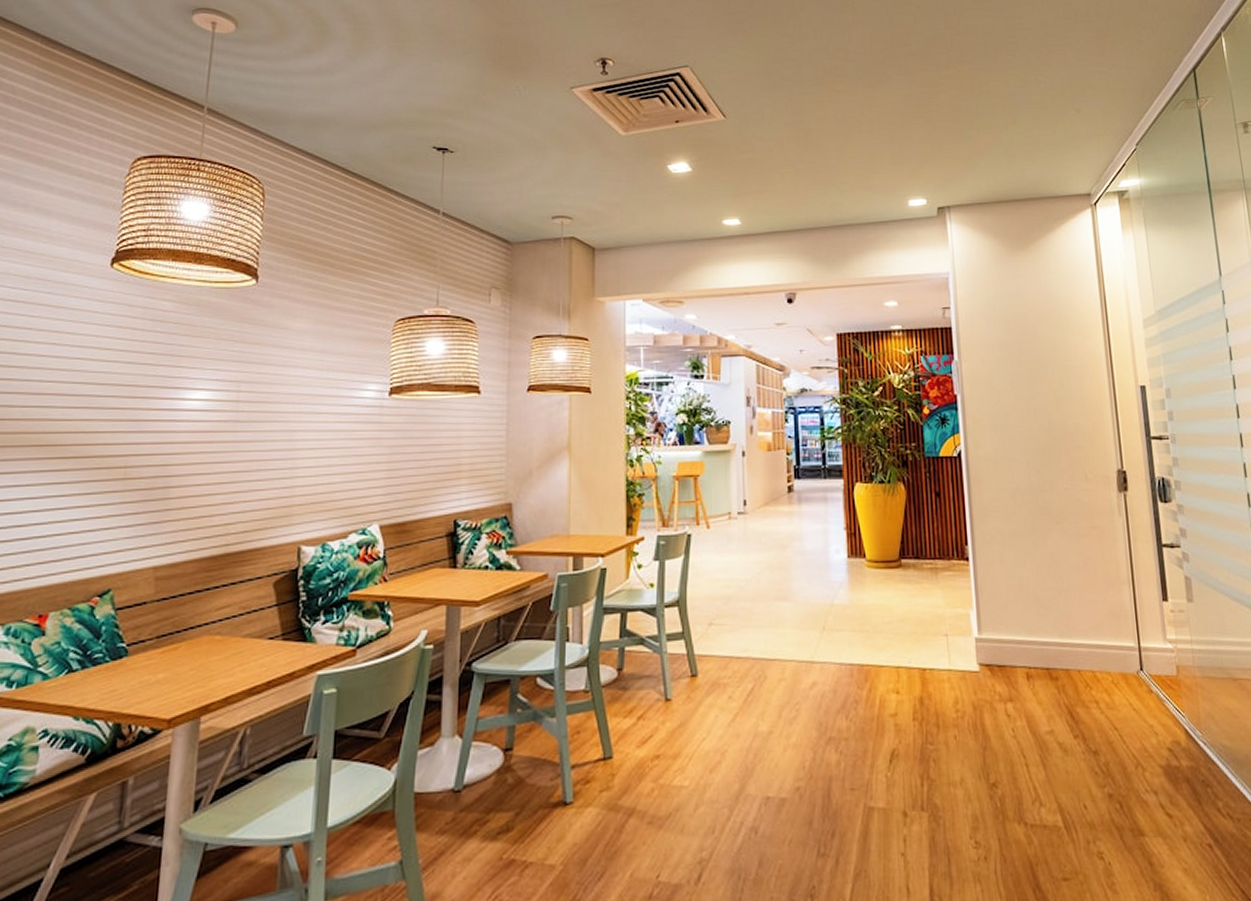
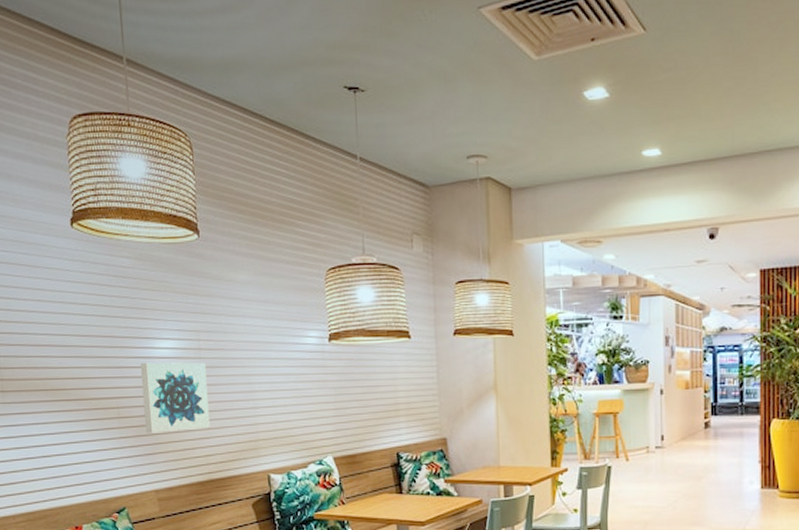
wall art: none [155,415,242,498] -> present [140,362,210,434]

